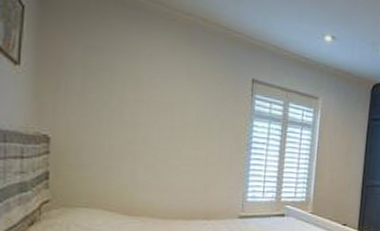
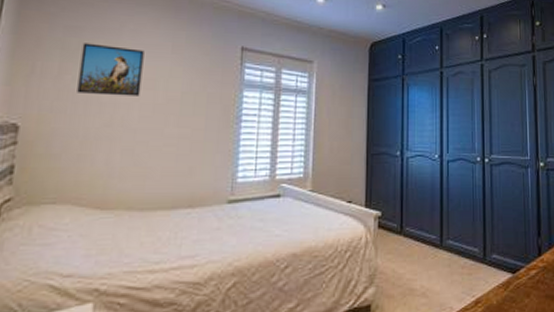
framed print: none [100,63,161,118] -> present [77,43,144,96]

